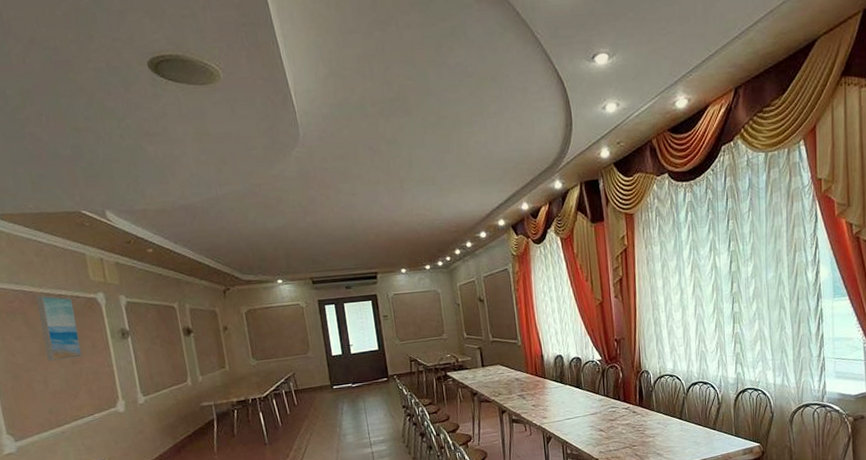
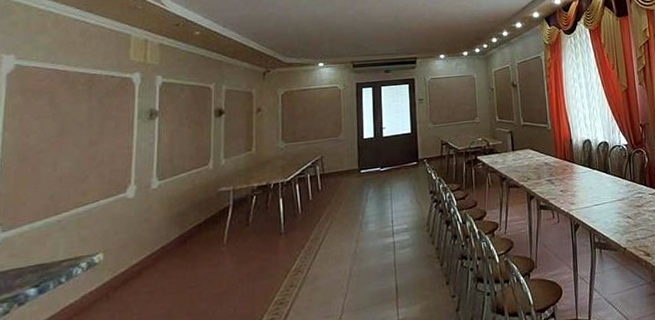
wall art: present [35,295,82,362] -> none [63,74,106,143]

